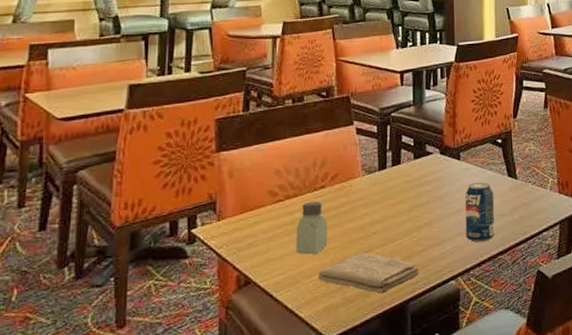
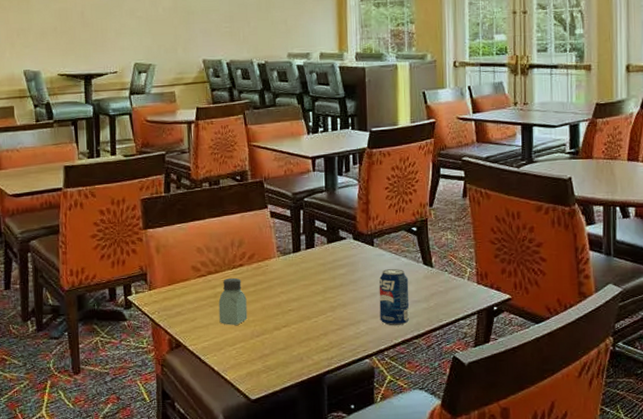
washcloth: present [317,252,420,295] -> none [240,327,335,366]

